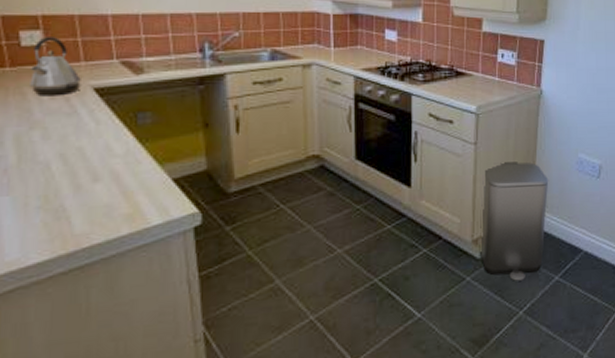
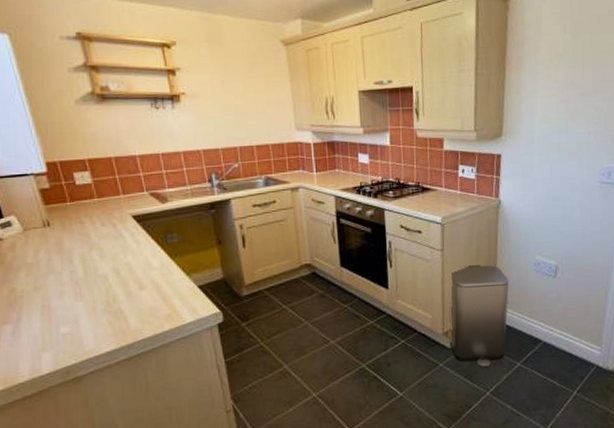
kettle: present [30,37,81,96] -> none [85,176,122,224]

